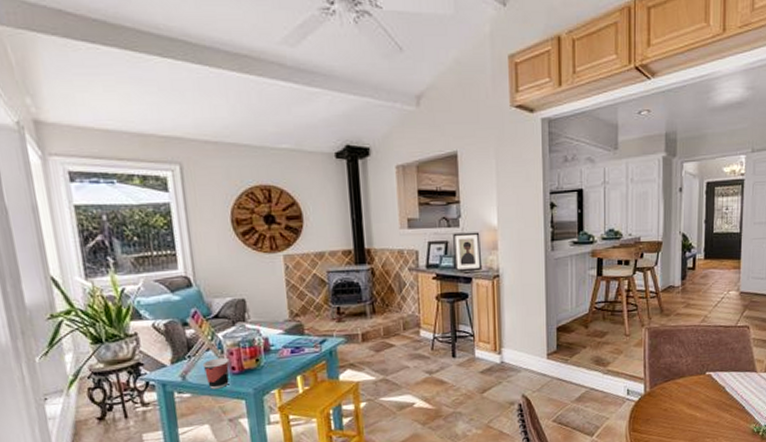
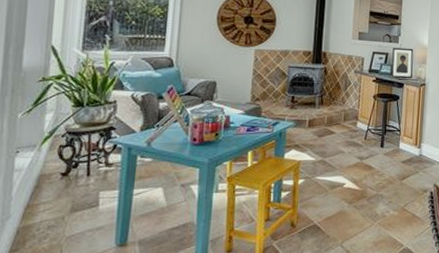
cup: present [202,357,230,389] -> none [168,129,193,156]

